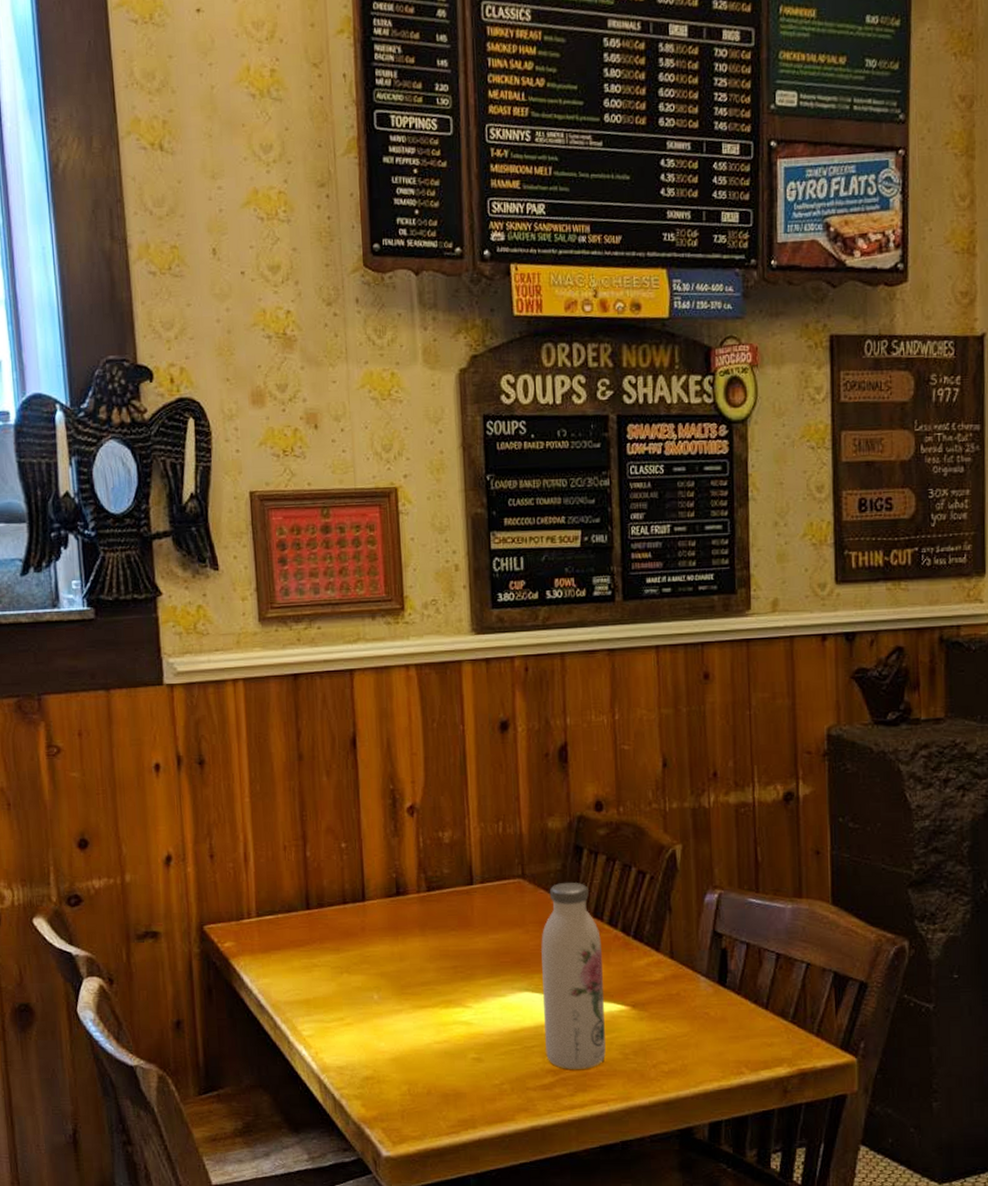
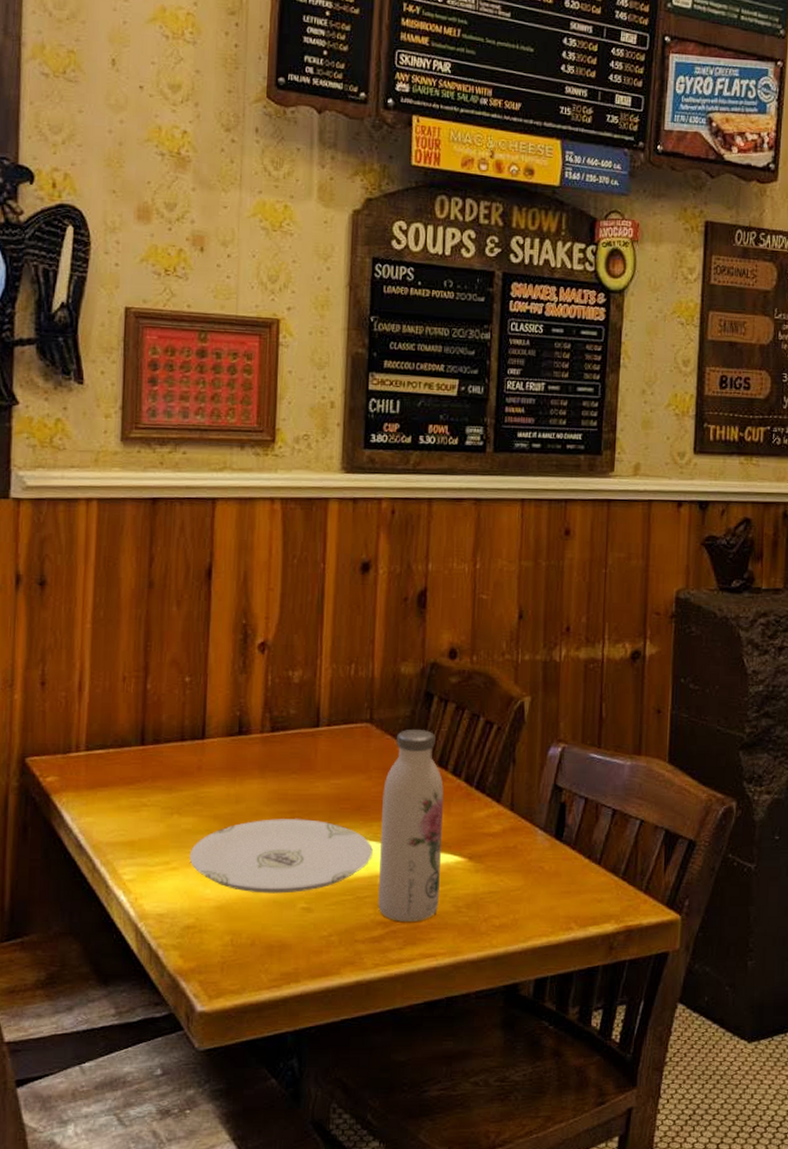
plate: none [361,973,536,1045] -> present [189,819,373,894]

